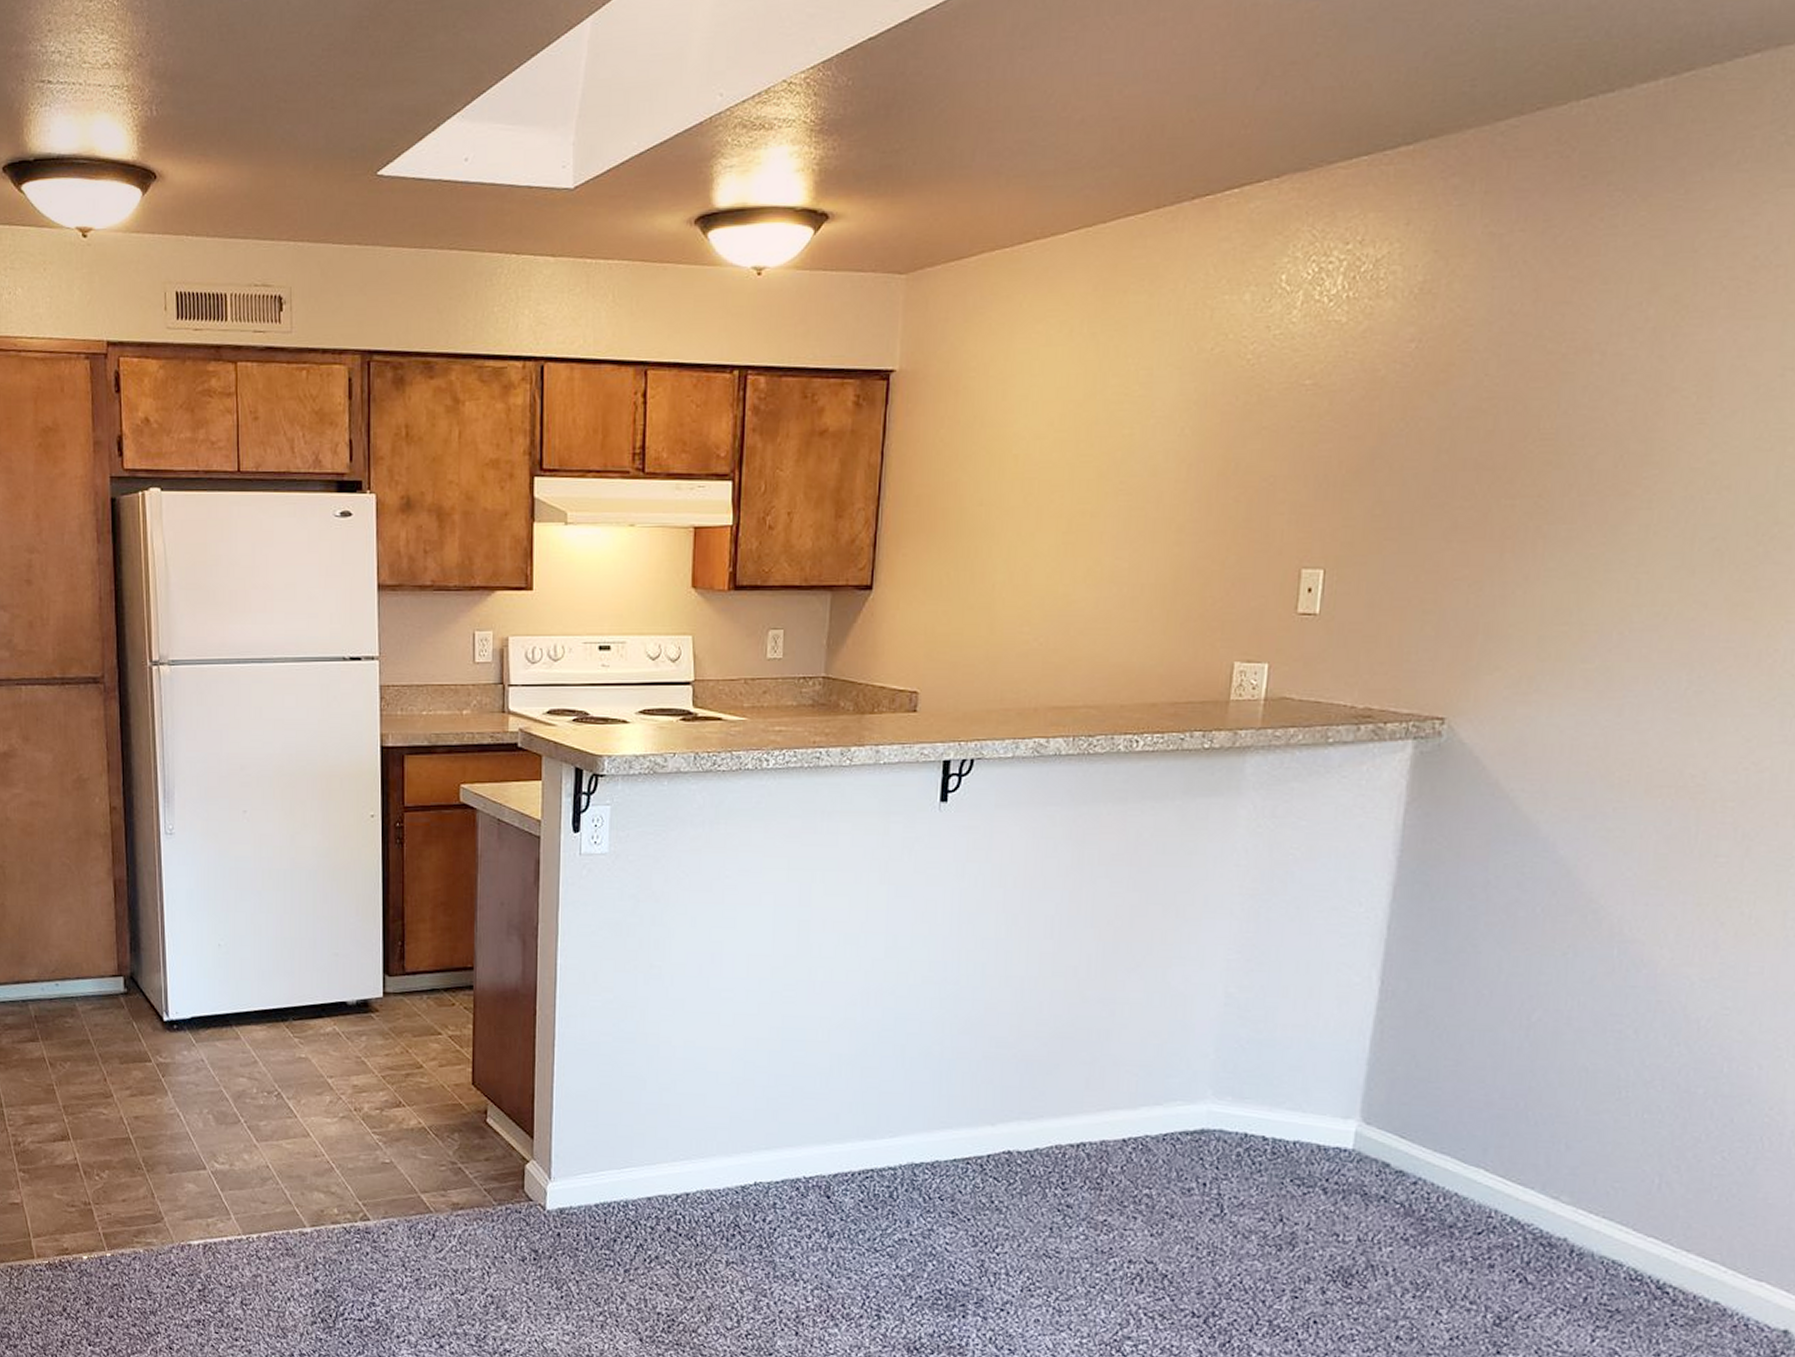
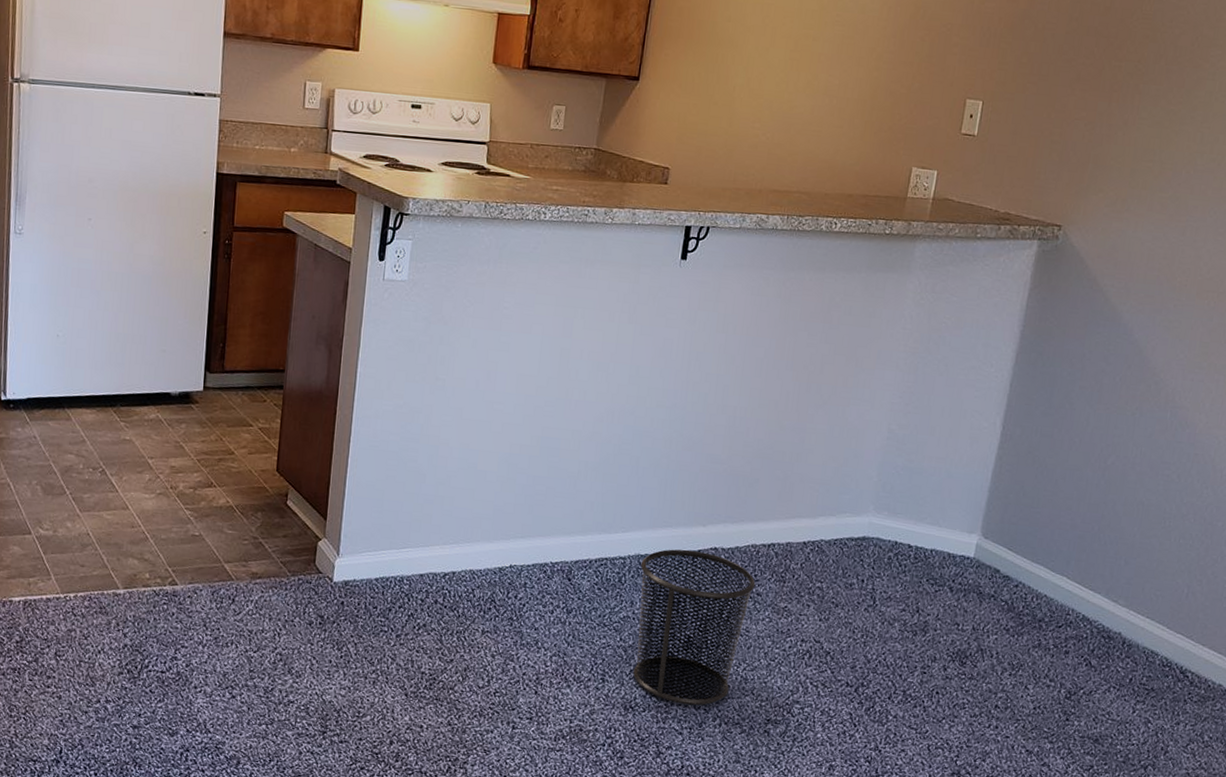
waste bin: none [915,1154,1064,1345] -> present [633,549,756,705]

